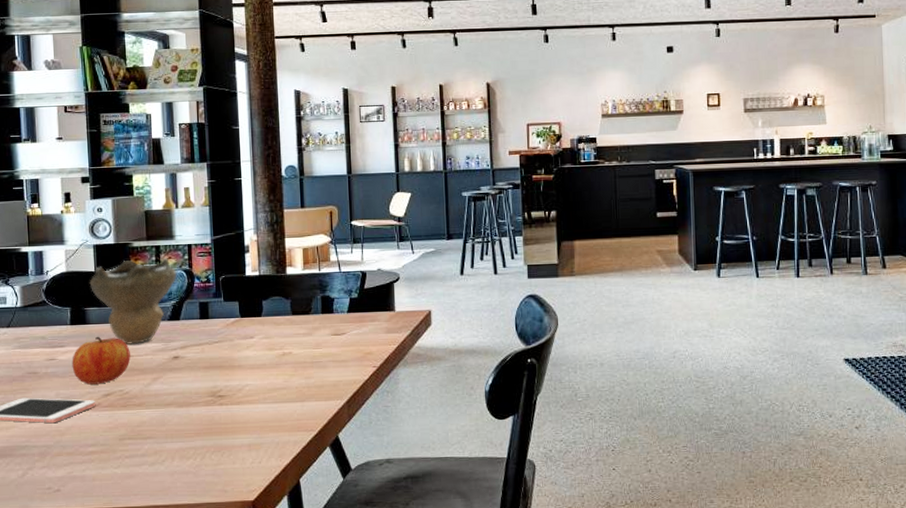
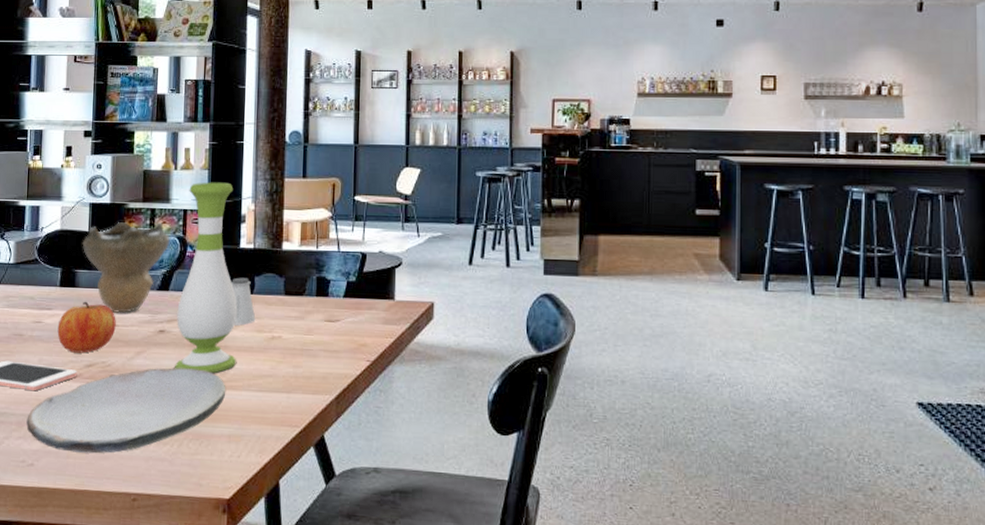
plate: none [49,388,243,475] -> present [26,368,226,454]
vase: none [189,217,252,392] -> present [174,182,238,374]
saltshaker: none [240,302,266,346] -> present [231,277,256,326]

